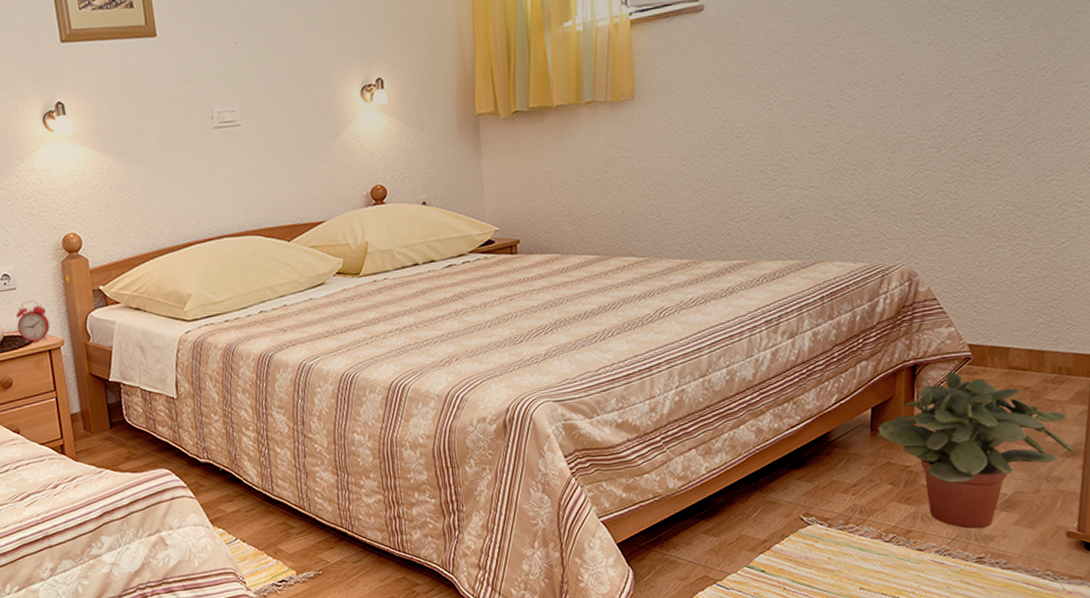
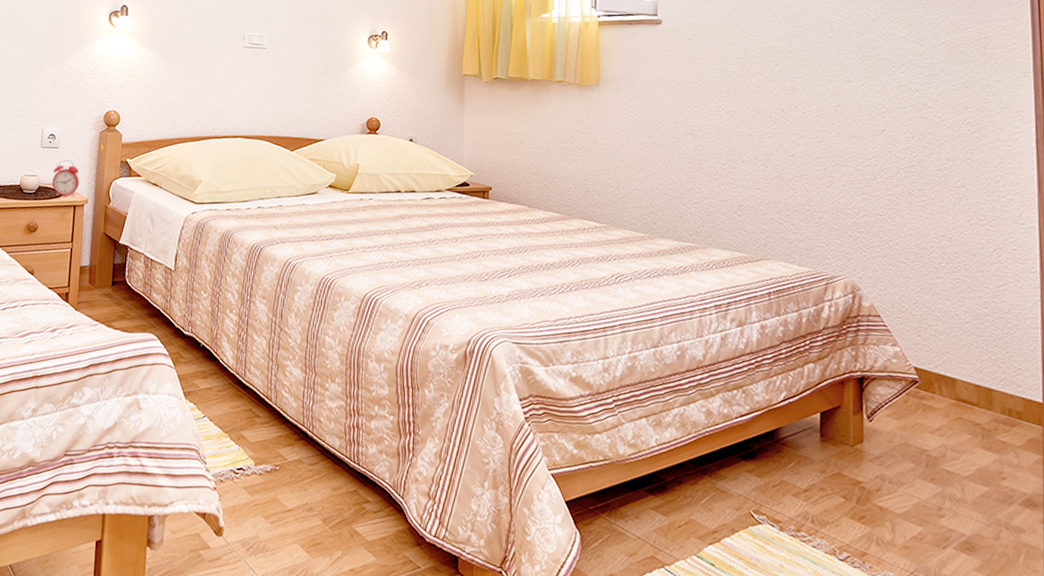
potted plant: present [876,371,1076,529] -> none [826,391,1035,567]

